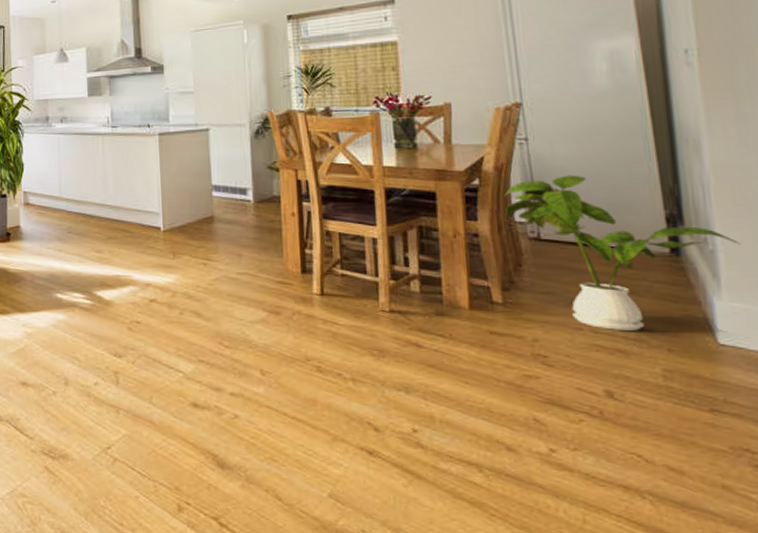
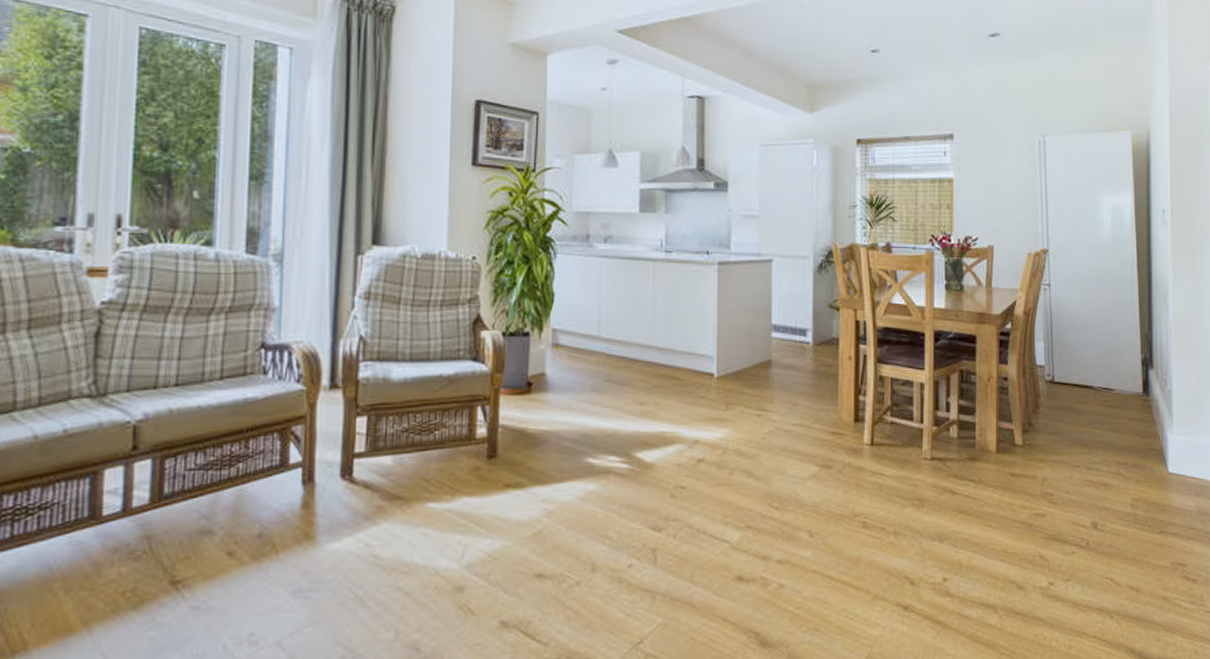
house plant: present [504,175,741,331] -> none [1030,320,1188,466]

